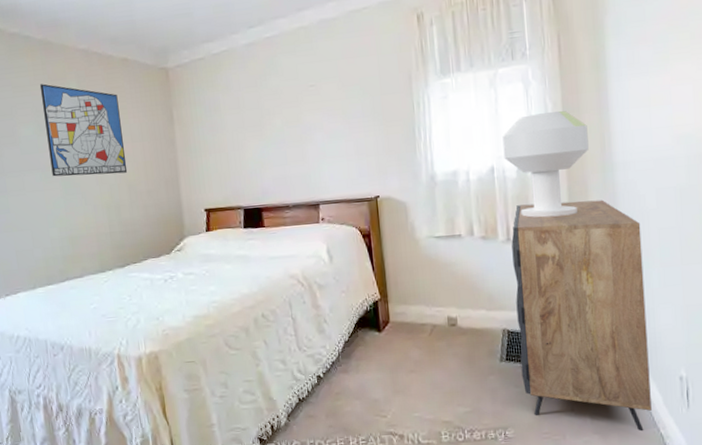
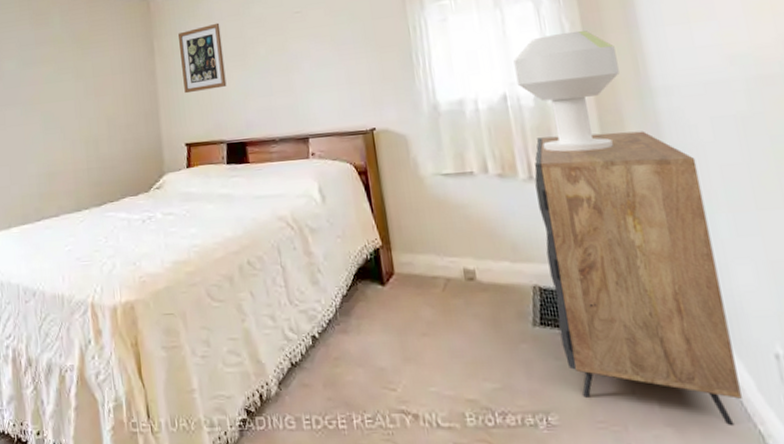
wall art: present [39,83,128,177] -> none [24,19,107,111]
wall art: none [197,93,244,162] -> present [178,22,227,94]

